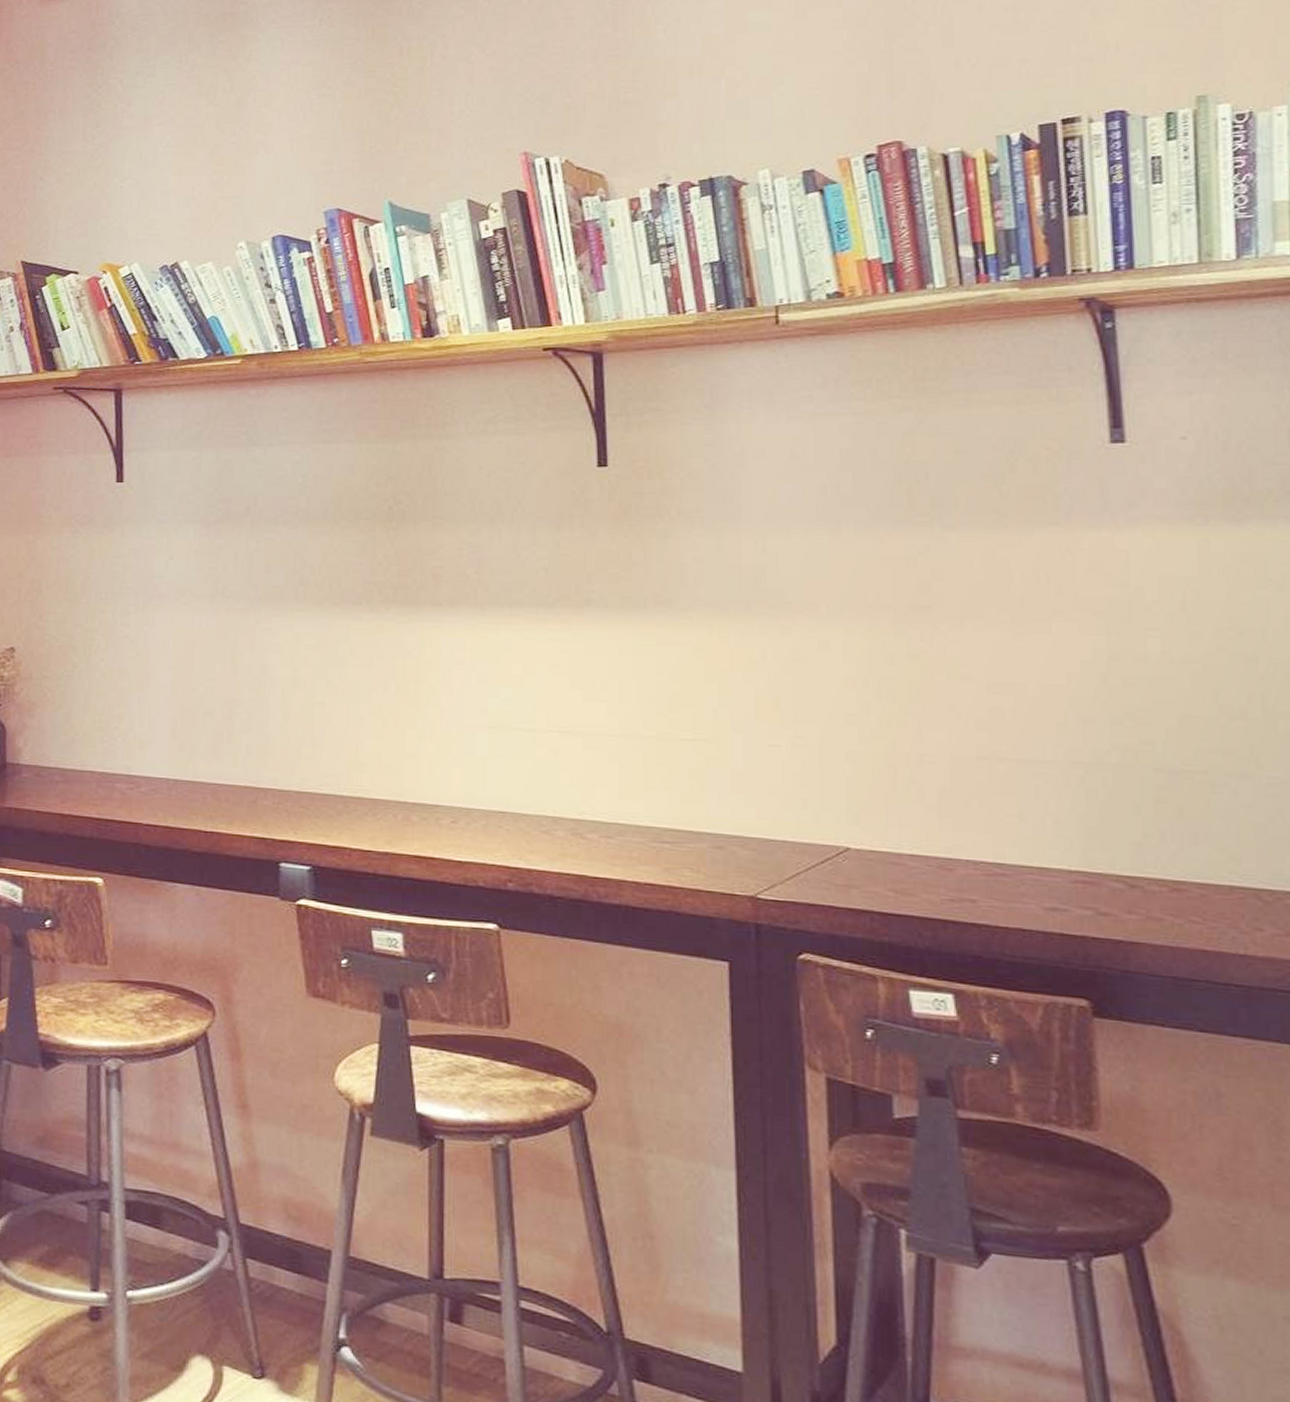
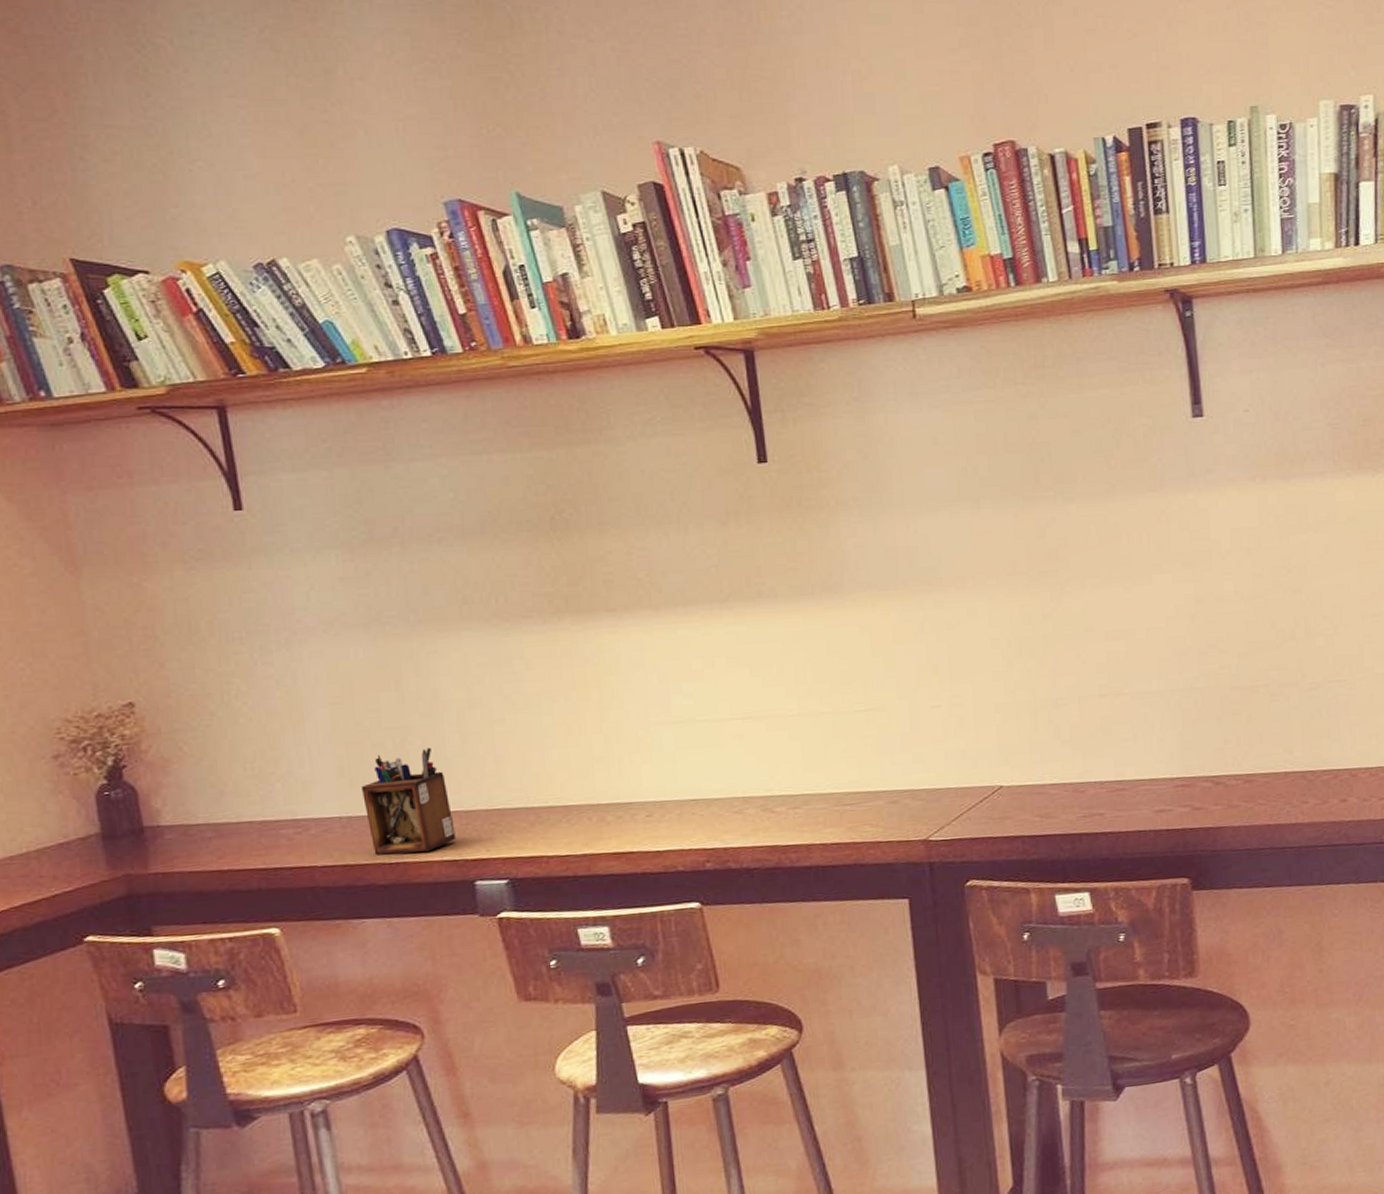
desk organizer: none [189,722,267,826] -> present [362,747,456,856]

